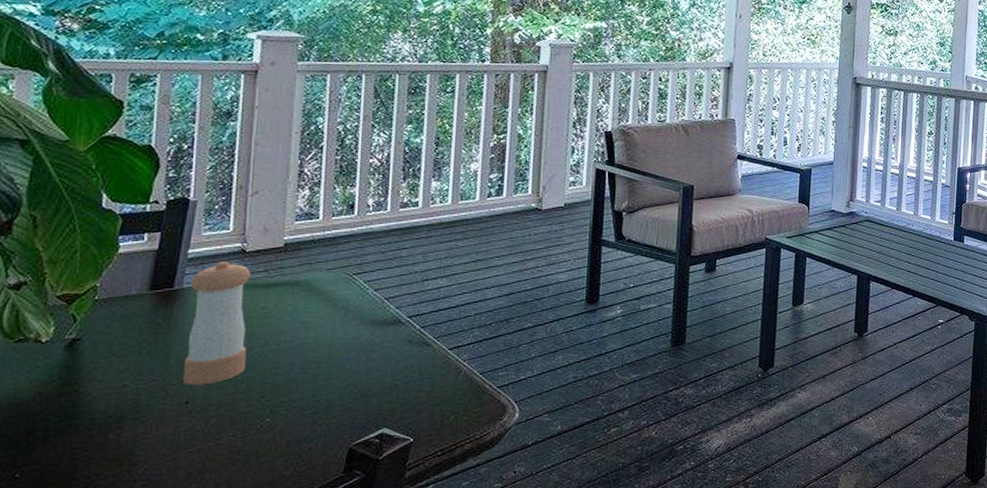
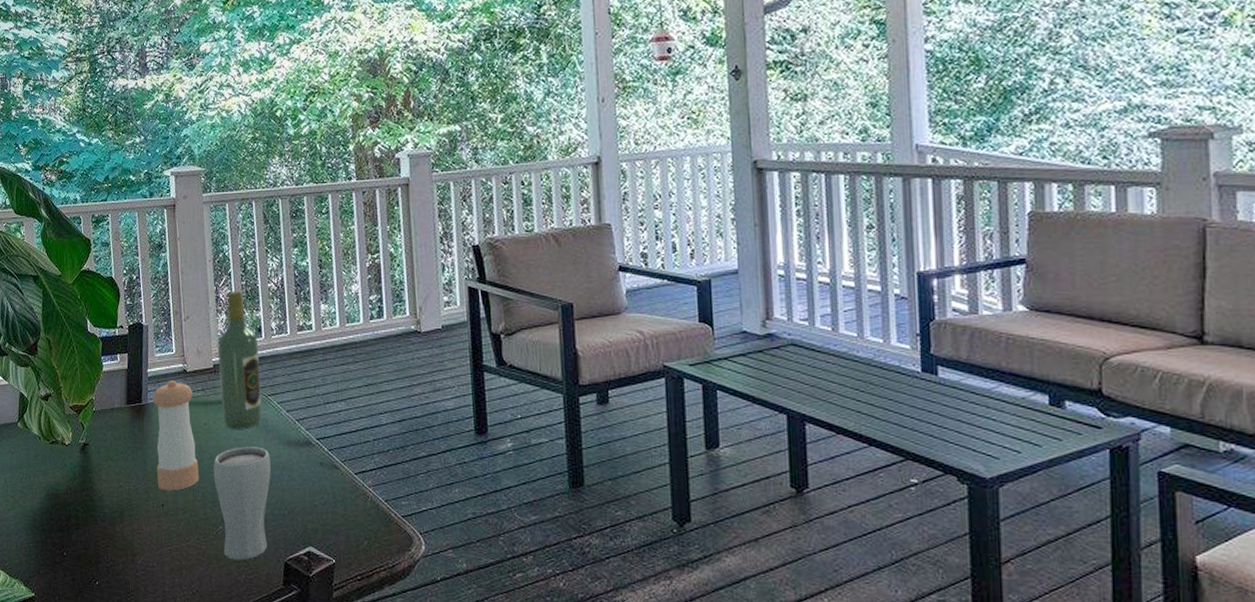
drinking glass: none [266,329,346,453] -> present [213,447,271,560]
wine bottle: none [289,165,349,312] -> present [217,290,262,429]

